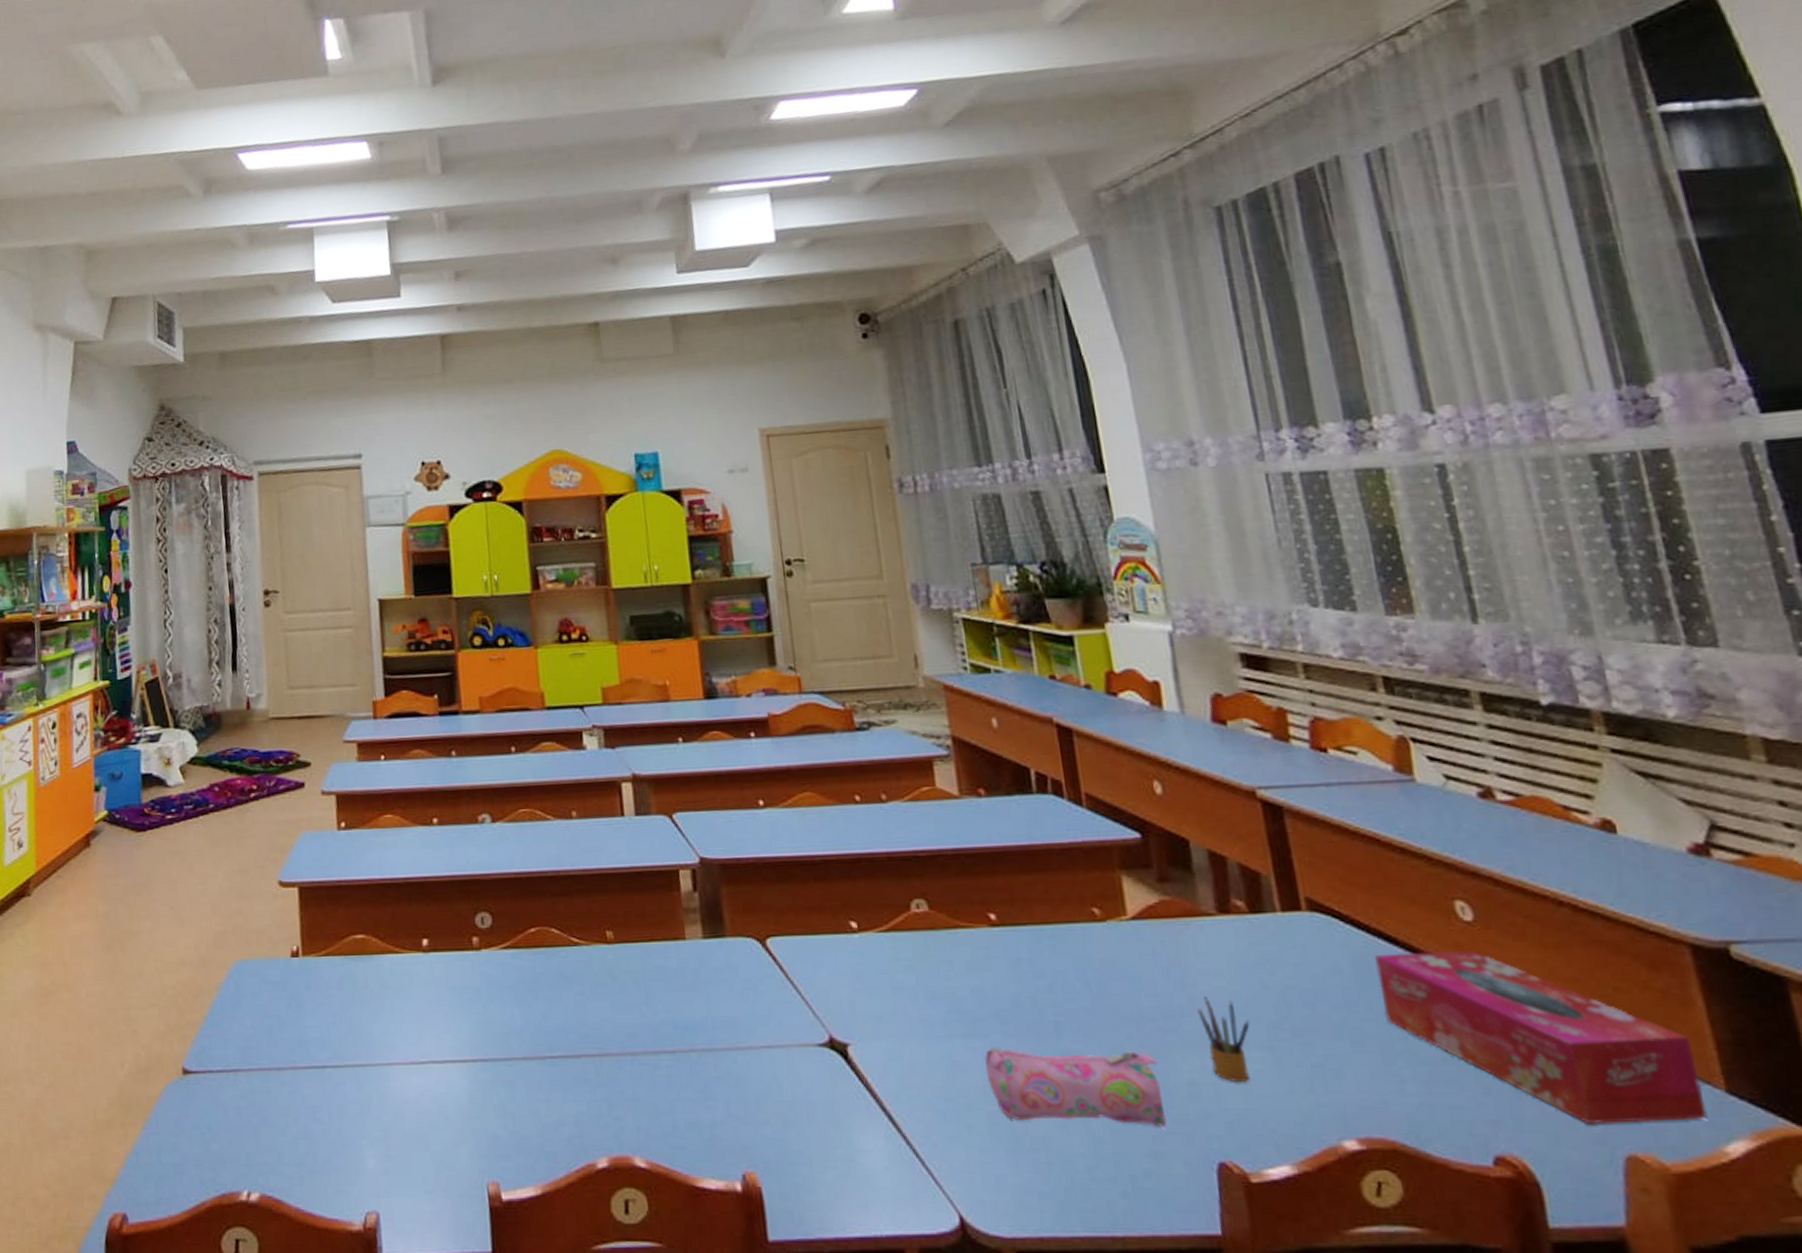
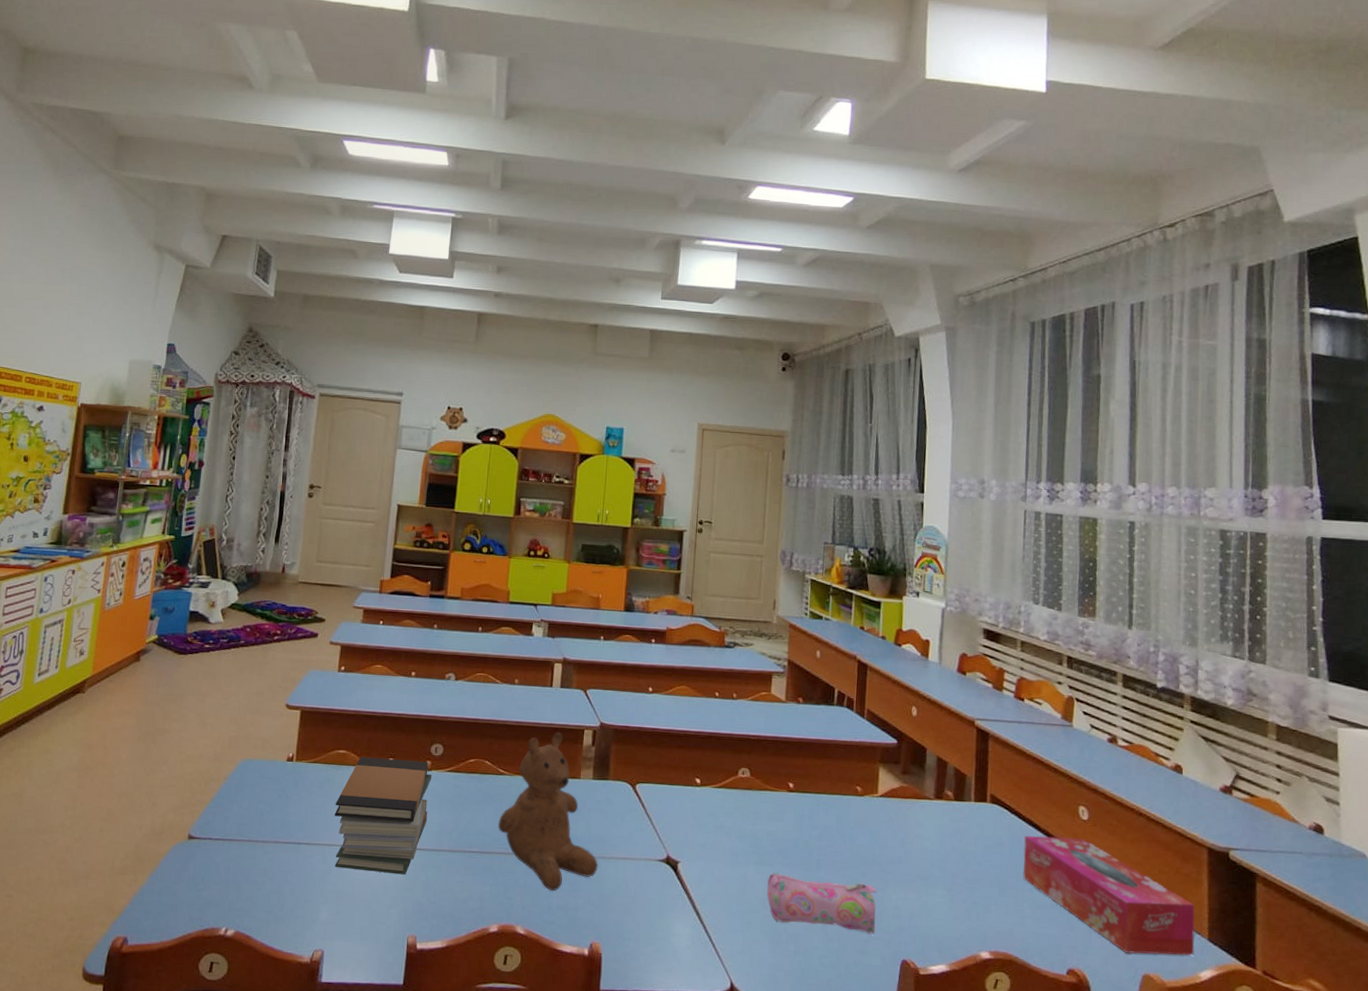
book stack: none [361,938,487,1098] -> present [334,756,432,875]
teddy bear: none [583,877,734,1103] -> present [498,732,598,891]
pencil box: present [1197,996,1251,1082] -> none [909,852,940,910]

